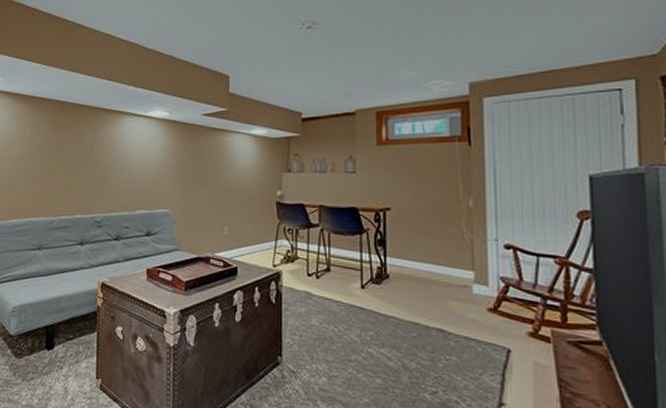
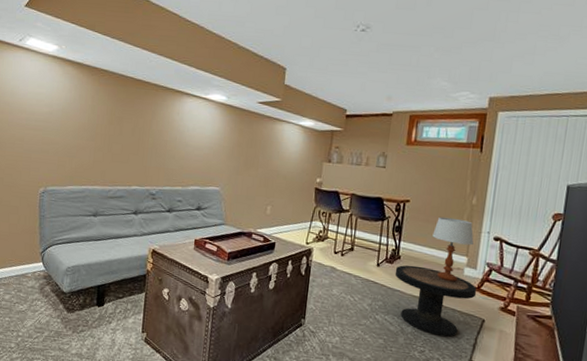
side table: none [384,285,494,373] -> present [395,265,477,337]
table lamp: none [425,224,479,303] -> present [432,216,474,282]

